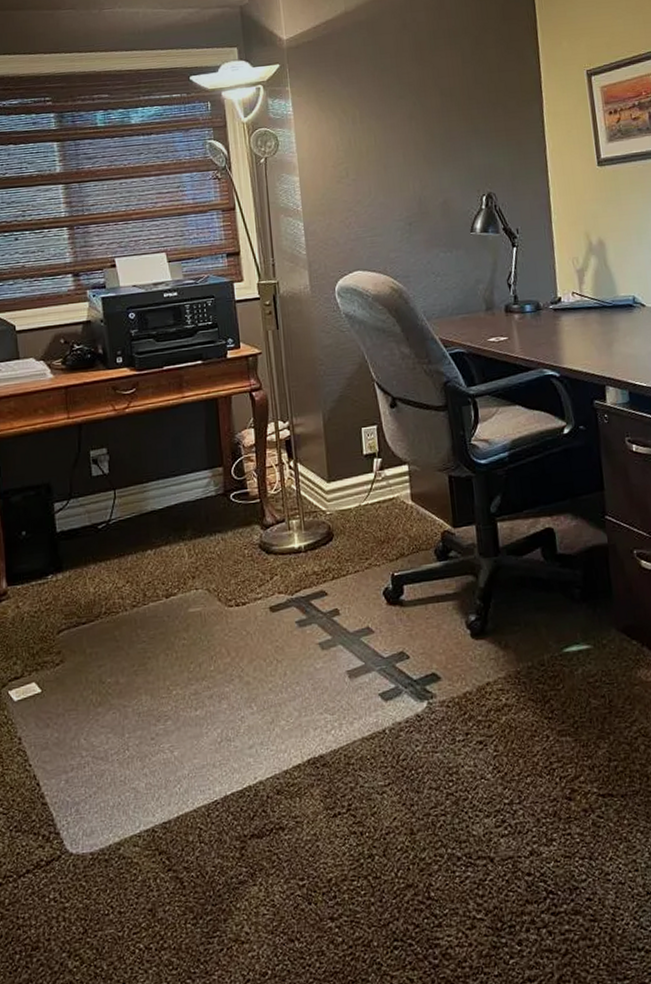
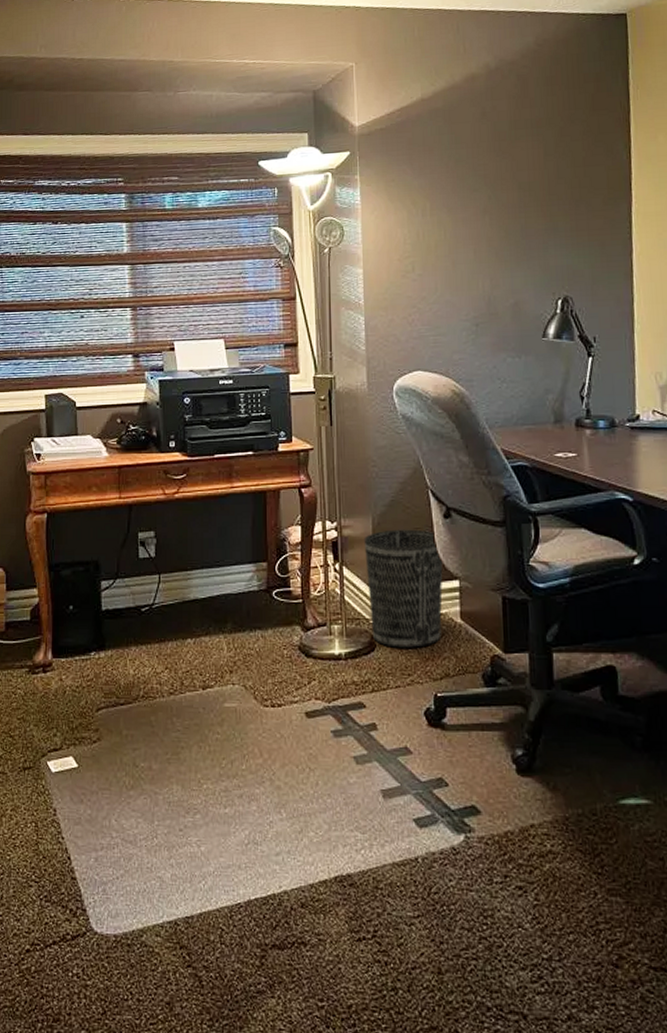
wastebasket: none [315,421,395,535] -> present [363,529,443,648]

